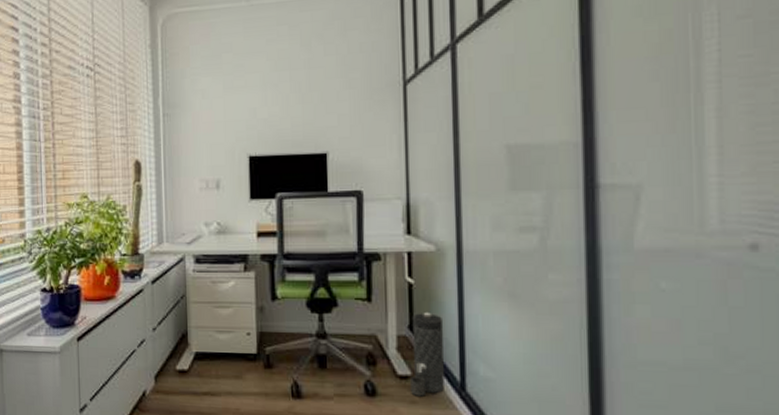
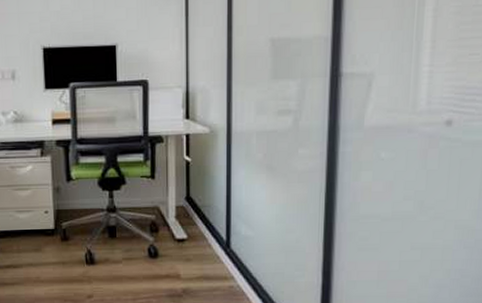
canister: present [410,311,444,397] -> none [186,185,213,255]

